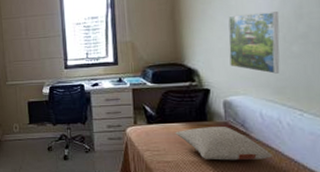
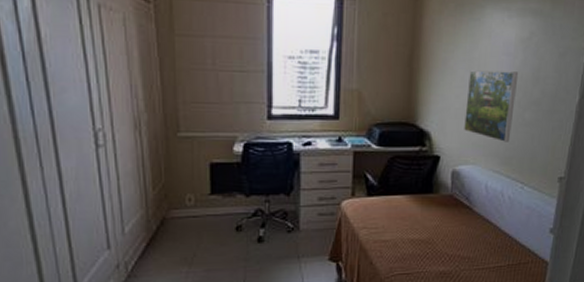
pillow: present [175,127,272,161] -> none [397,200,491,238]

